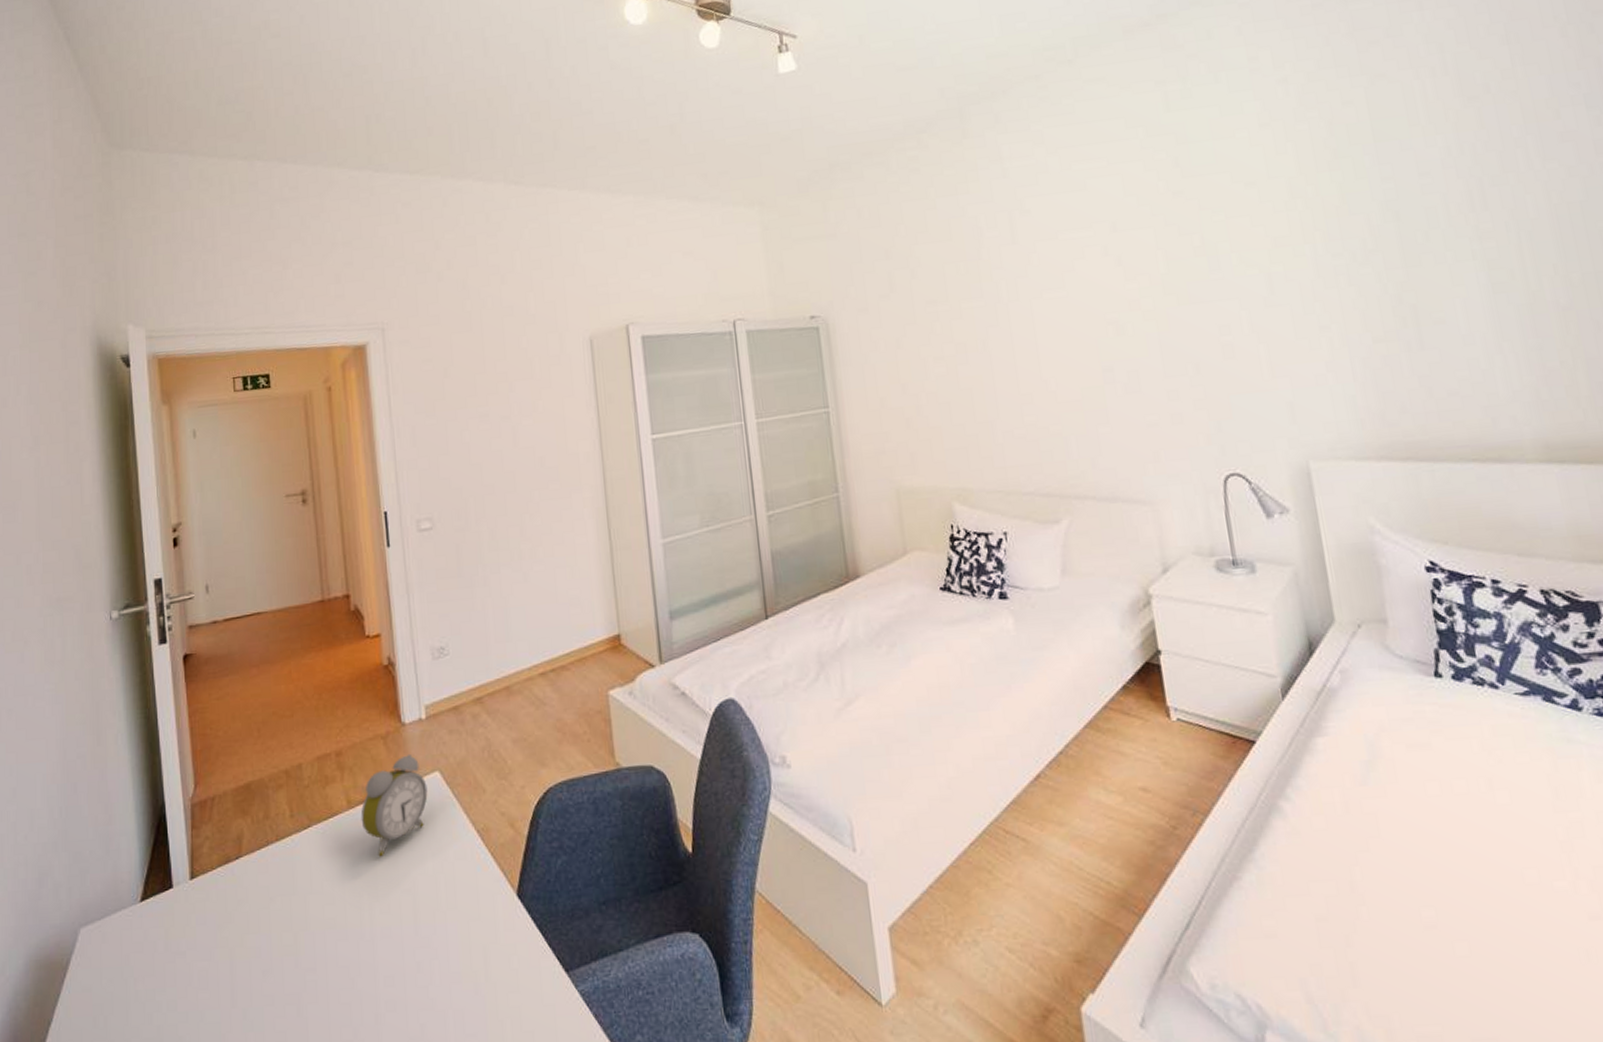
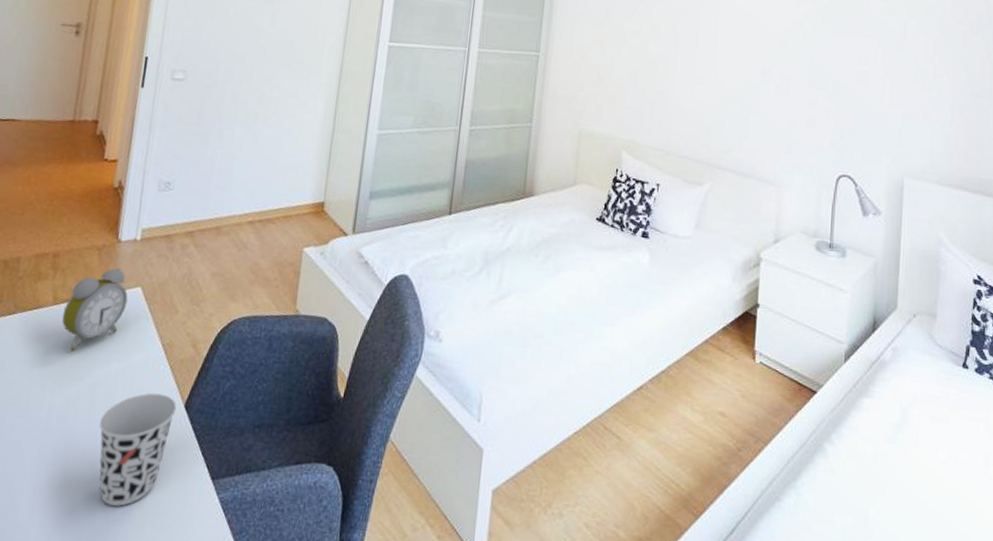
cup: none [428,886,509,1020] -> present [99,393,177,506]

